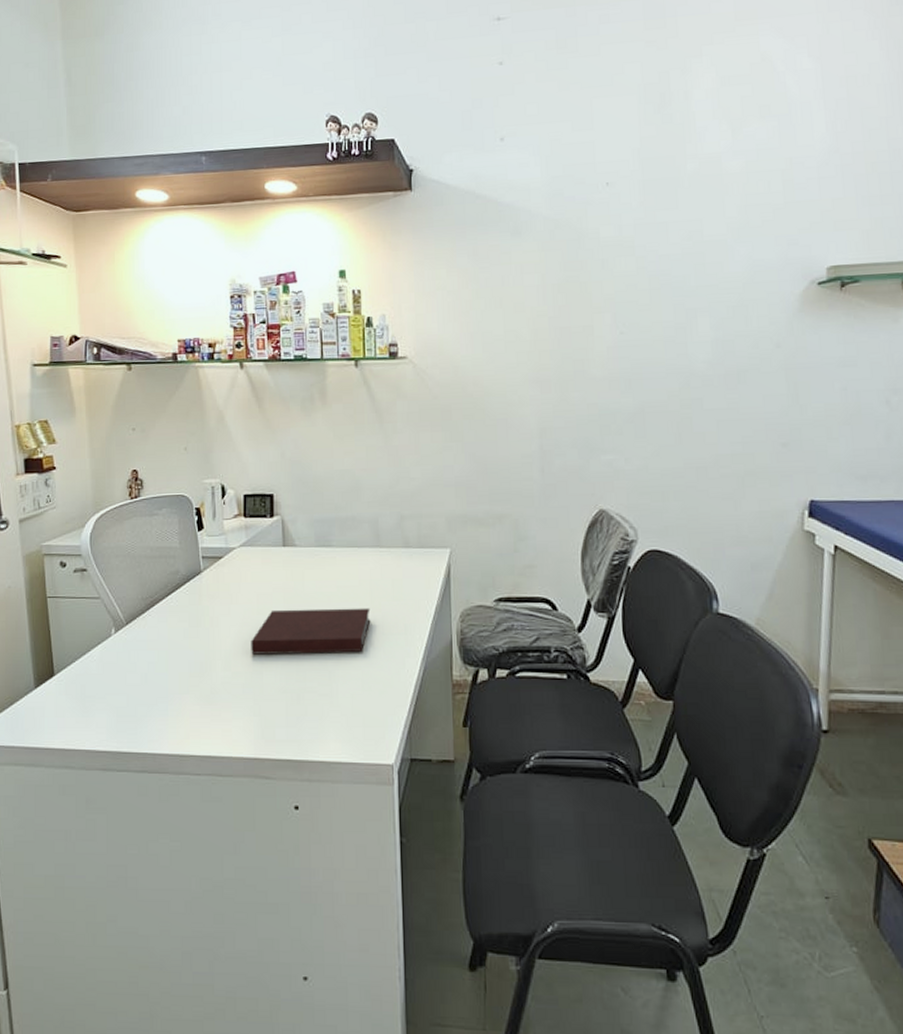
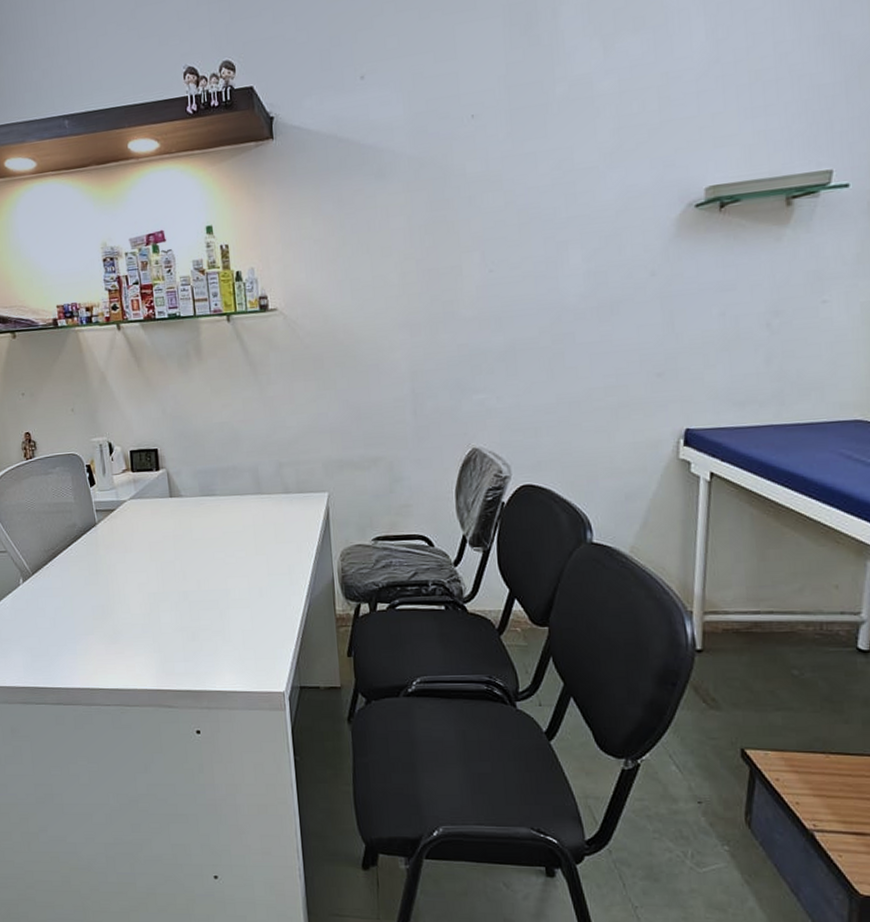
notebook: present [251,608,371,655] -> none [146,551,256,598]

